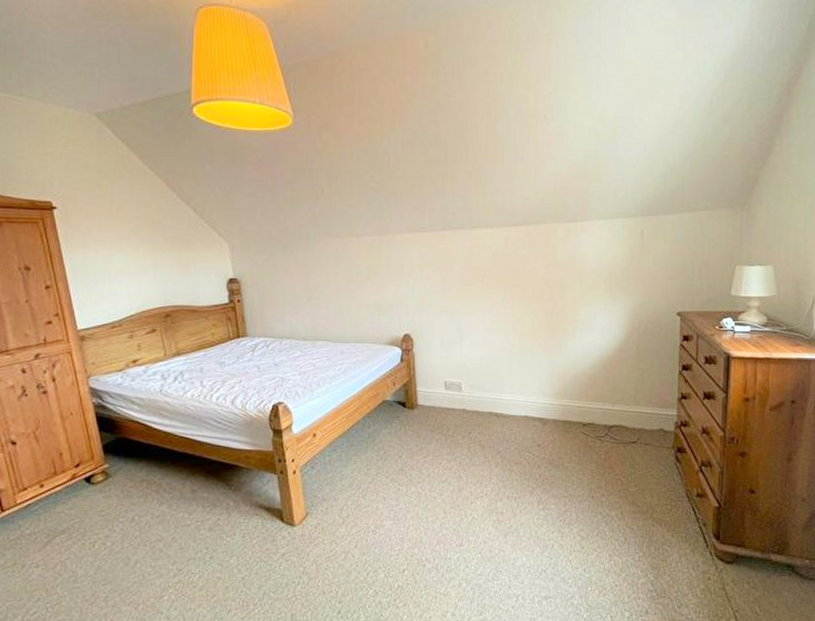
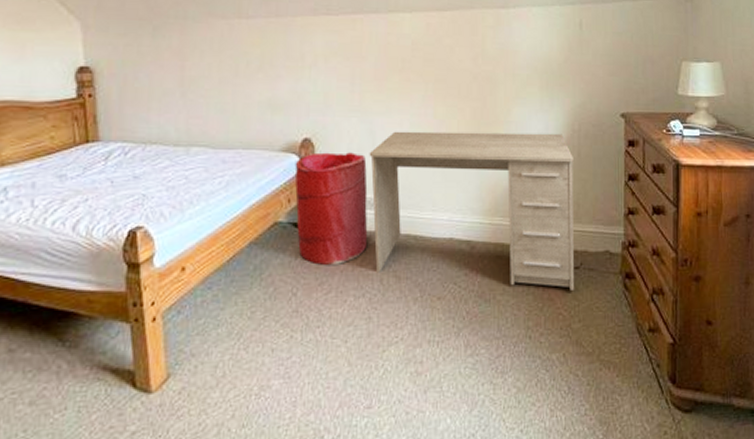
laundry hamper: none [398,345,458,435] -> present [295,152,368,265]
desk: none [457,328,633,461] -> present [369,131,574,290]

